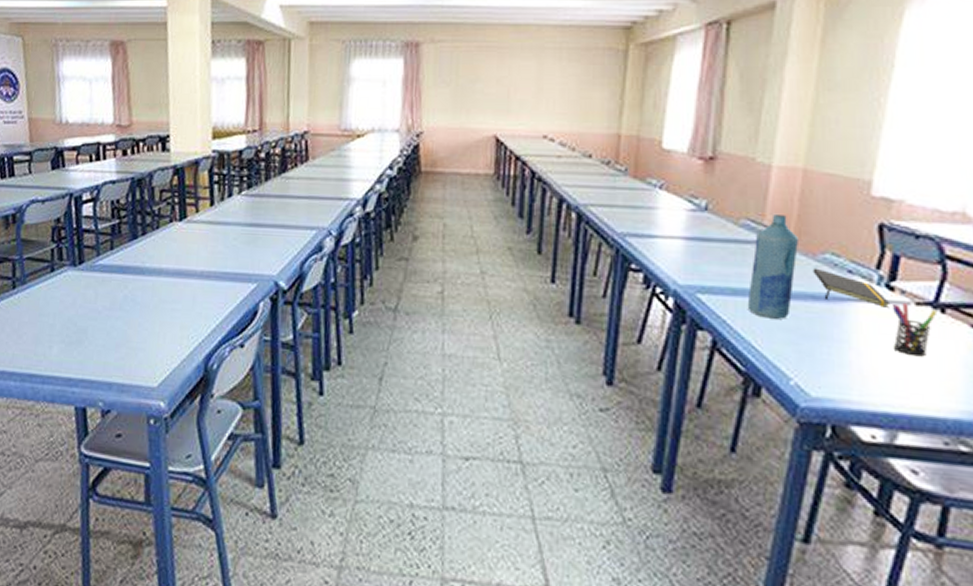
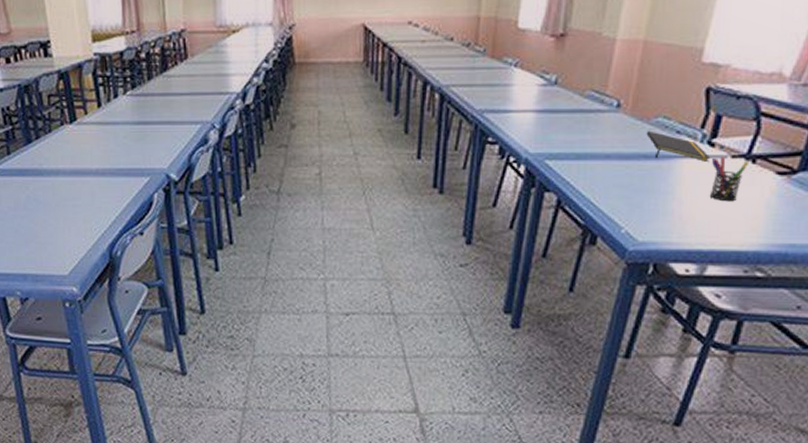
bottle: present [747,215,800,319] -> none [588,85,637,178]

